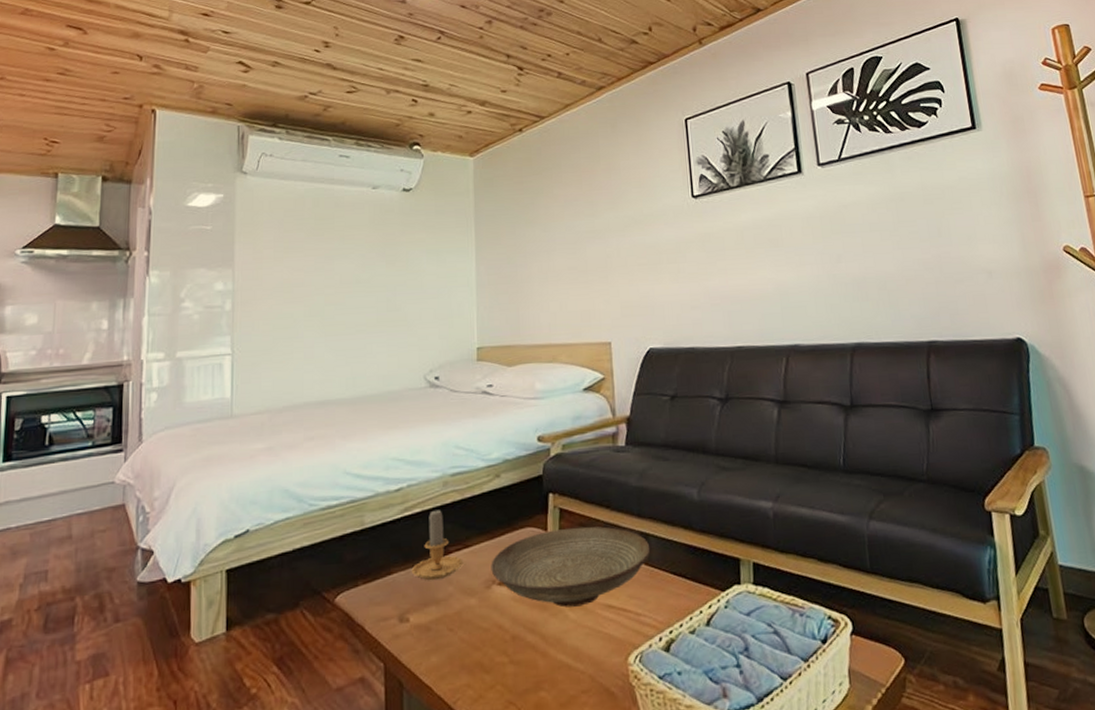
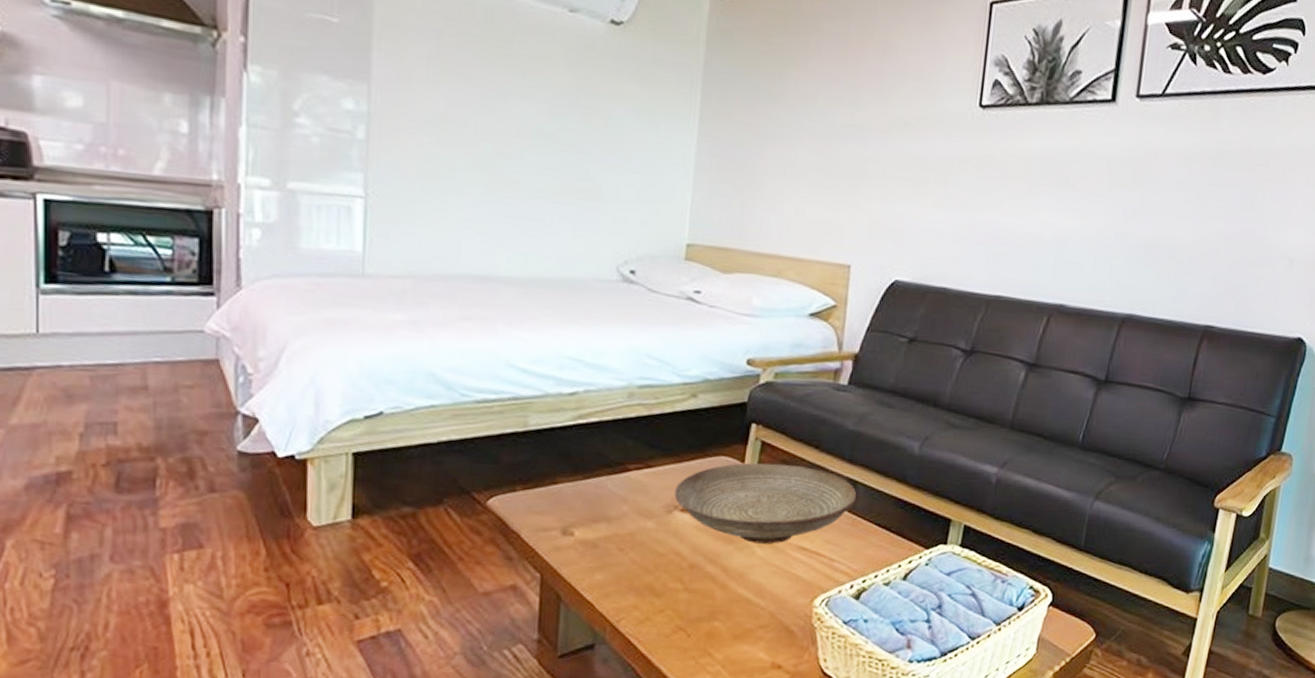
candle: present [411,509,464,581] -> none [580,421,643,497]

